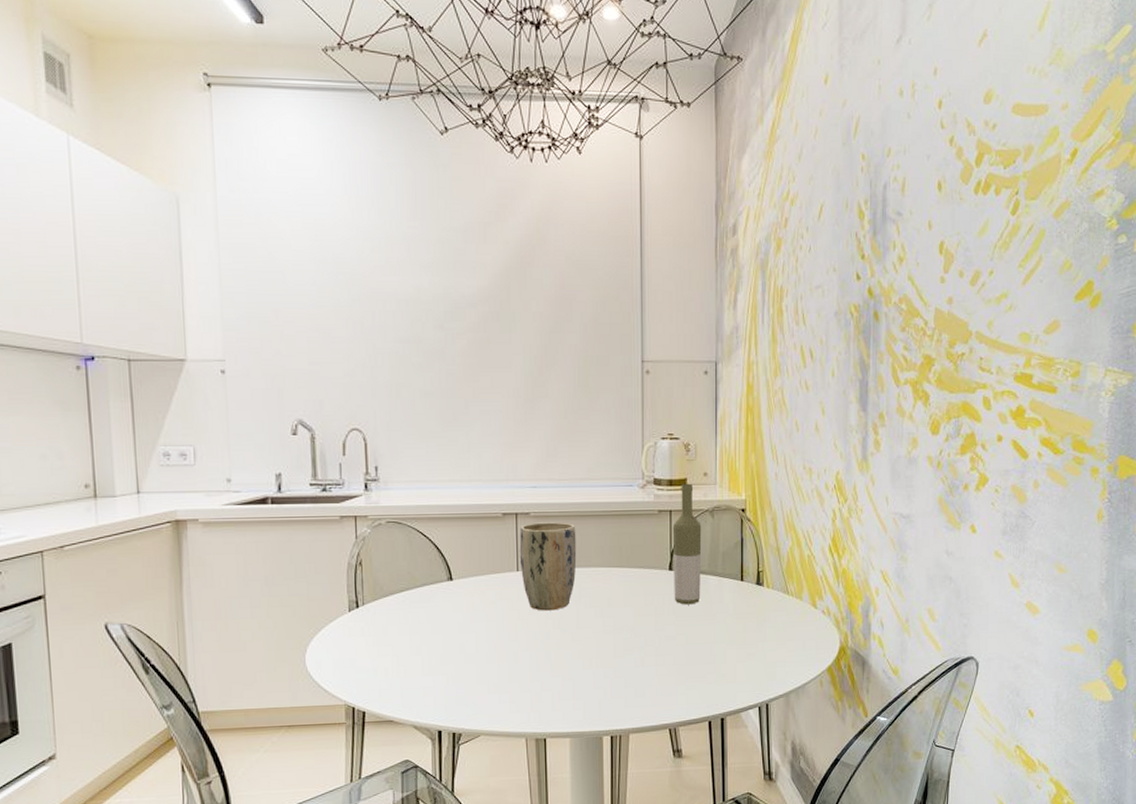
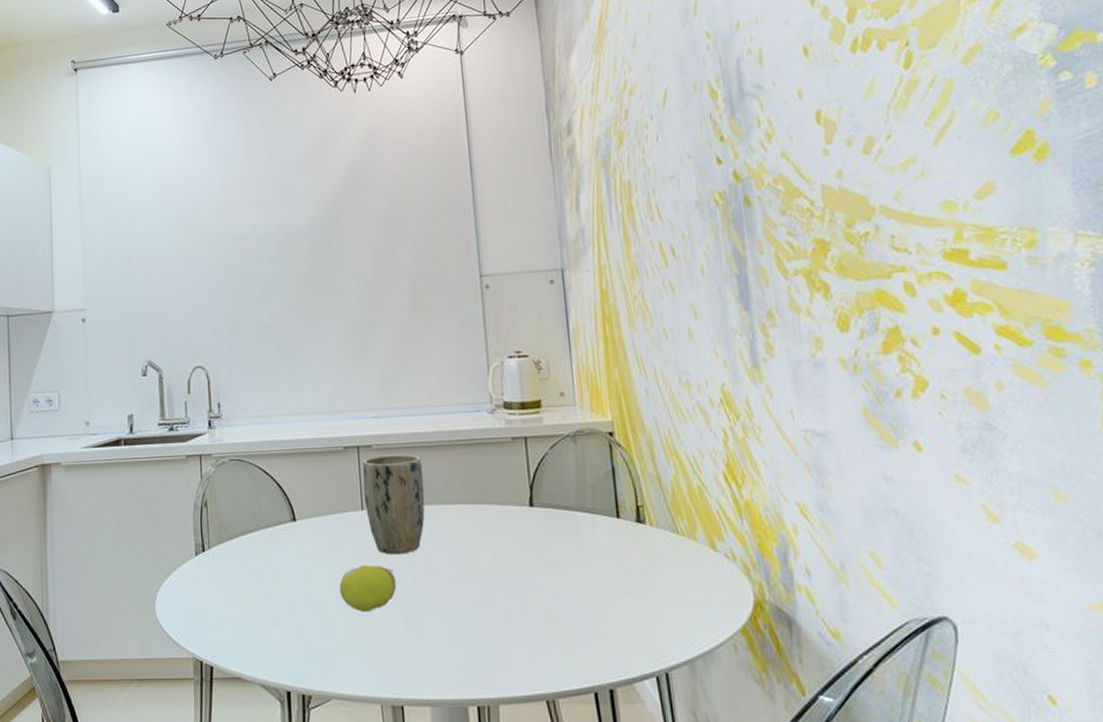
fruit: none [492,619,546,661] -> present [339,565,397,612]
bottle: present [672,483,702,605] -> none [529,405,570,548]

